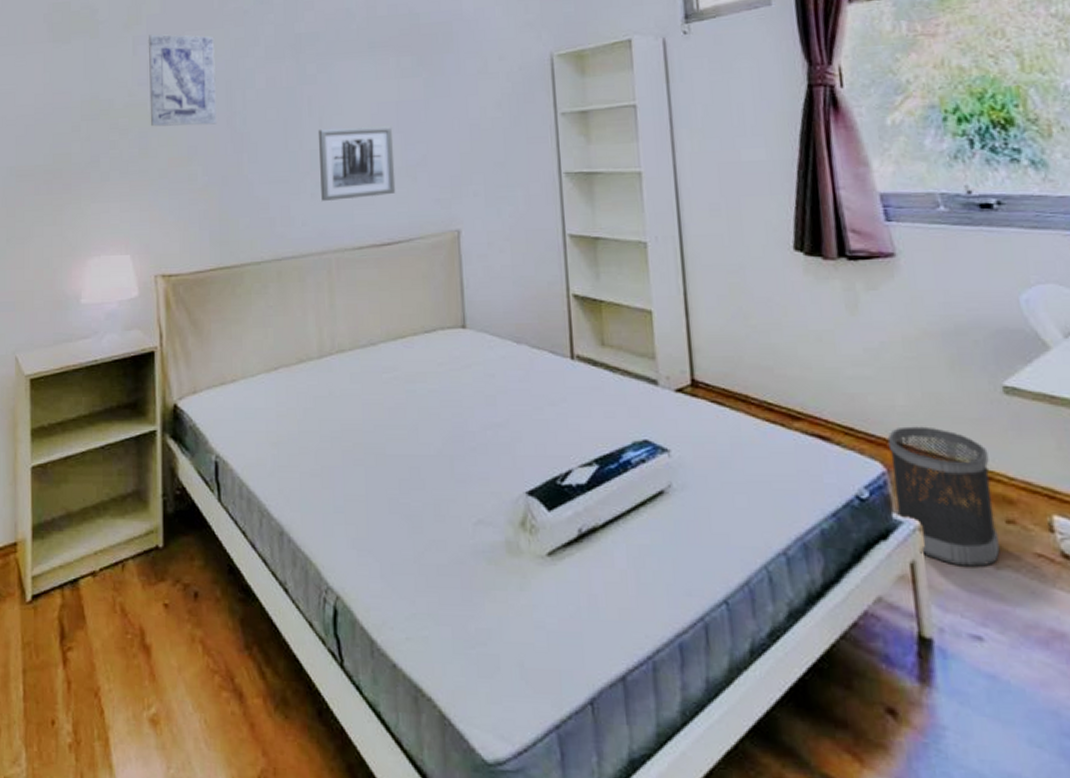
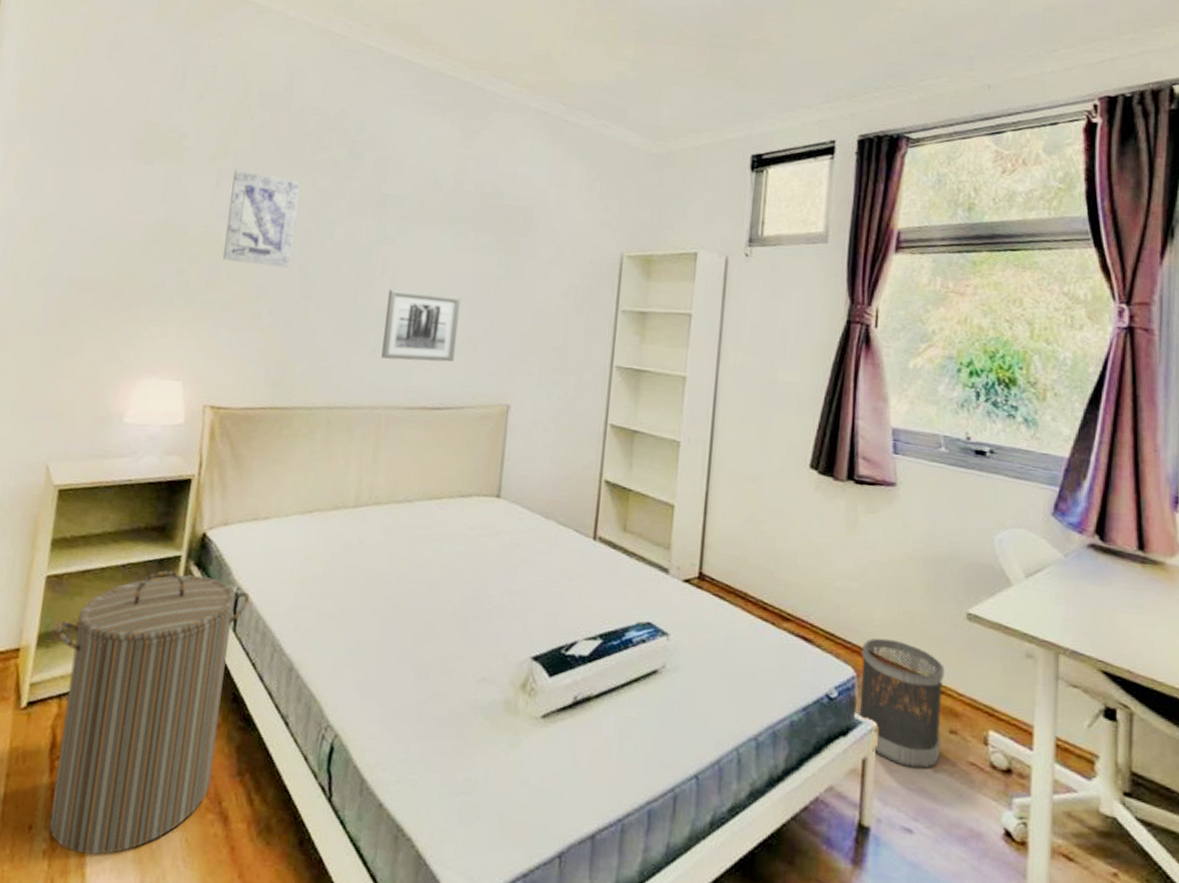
laundry hamper: none [47,446,230,745] -> present [49,570,250,855]

